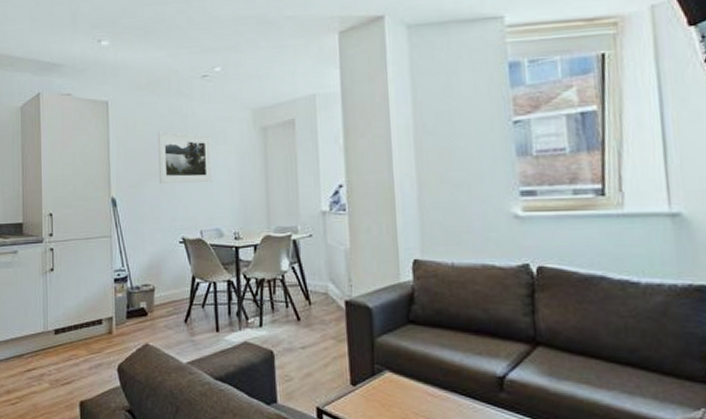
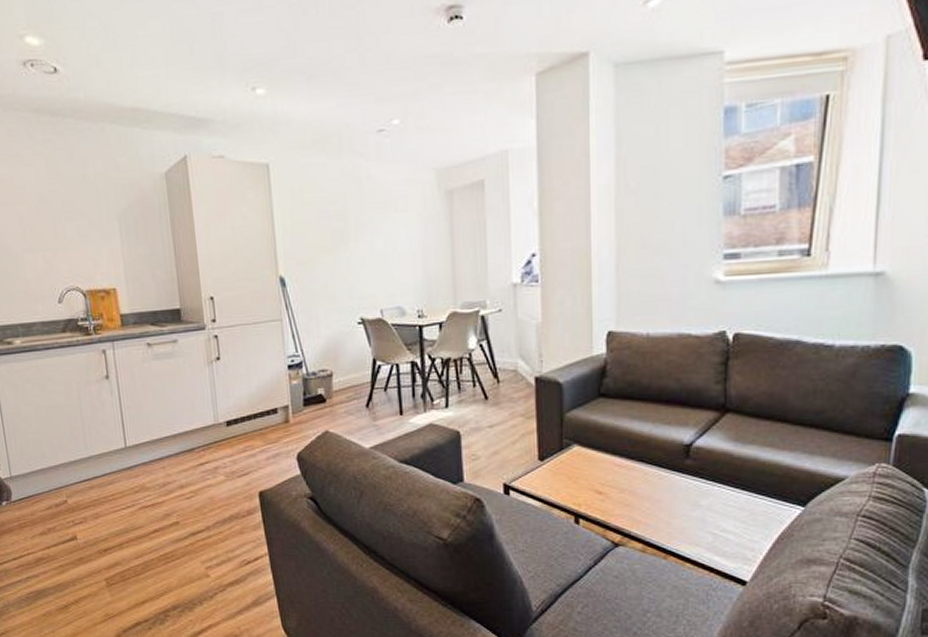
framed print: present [158,131,212,185] -> none [329,198,392,260]

